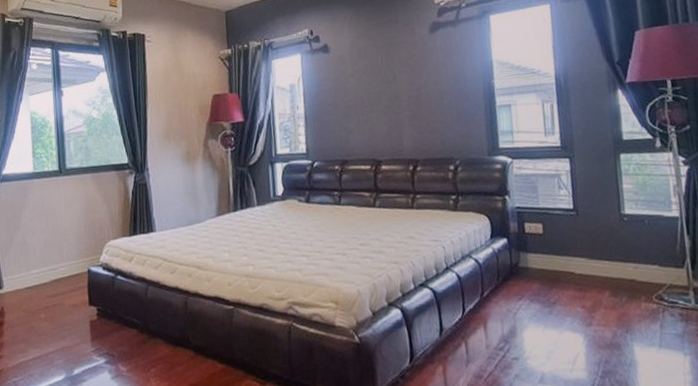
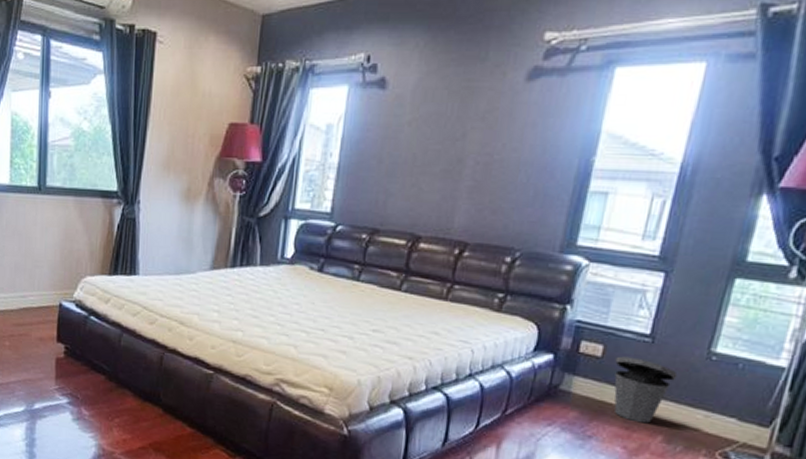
trash can: none [554,229,604,283] -> present [614,356,678,424]

